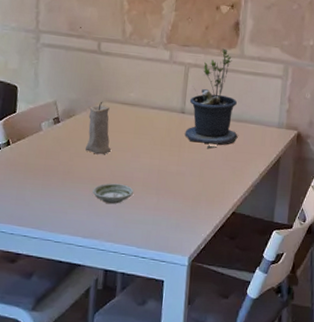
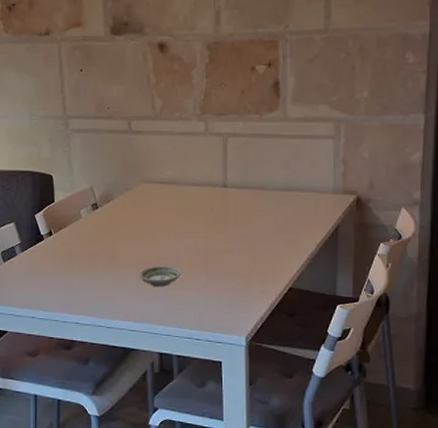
candle: present [84,101,111,155] -> none [126,182,153,238]
potted plant: present [185,48,238,149] -> none [229,112,288,223]

